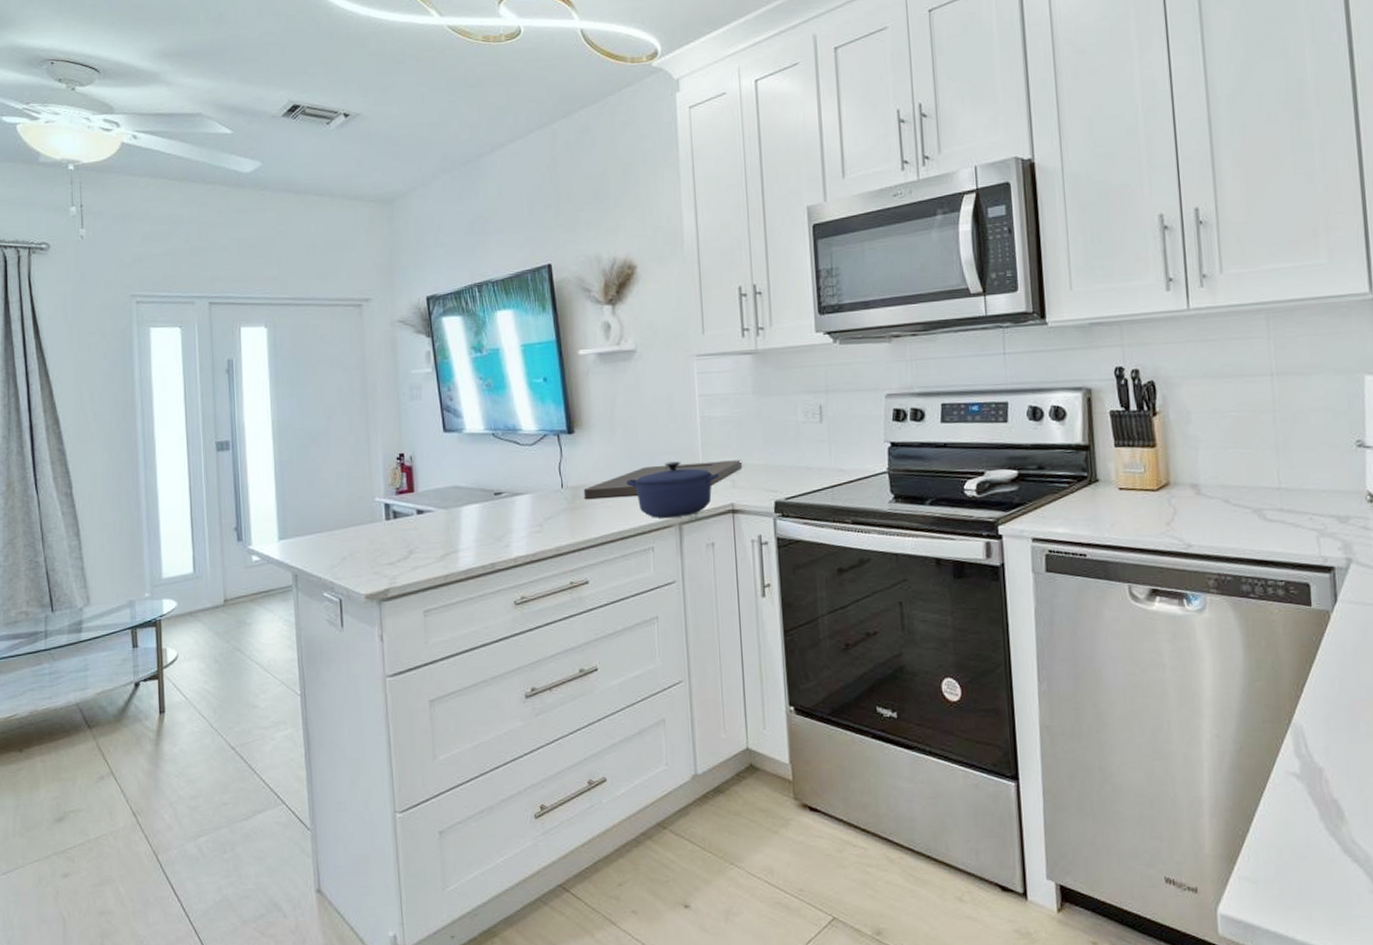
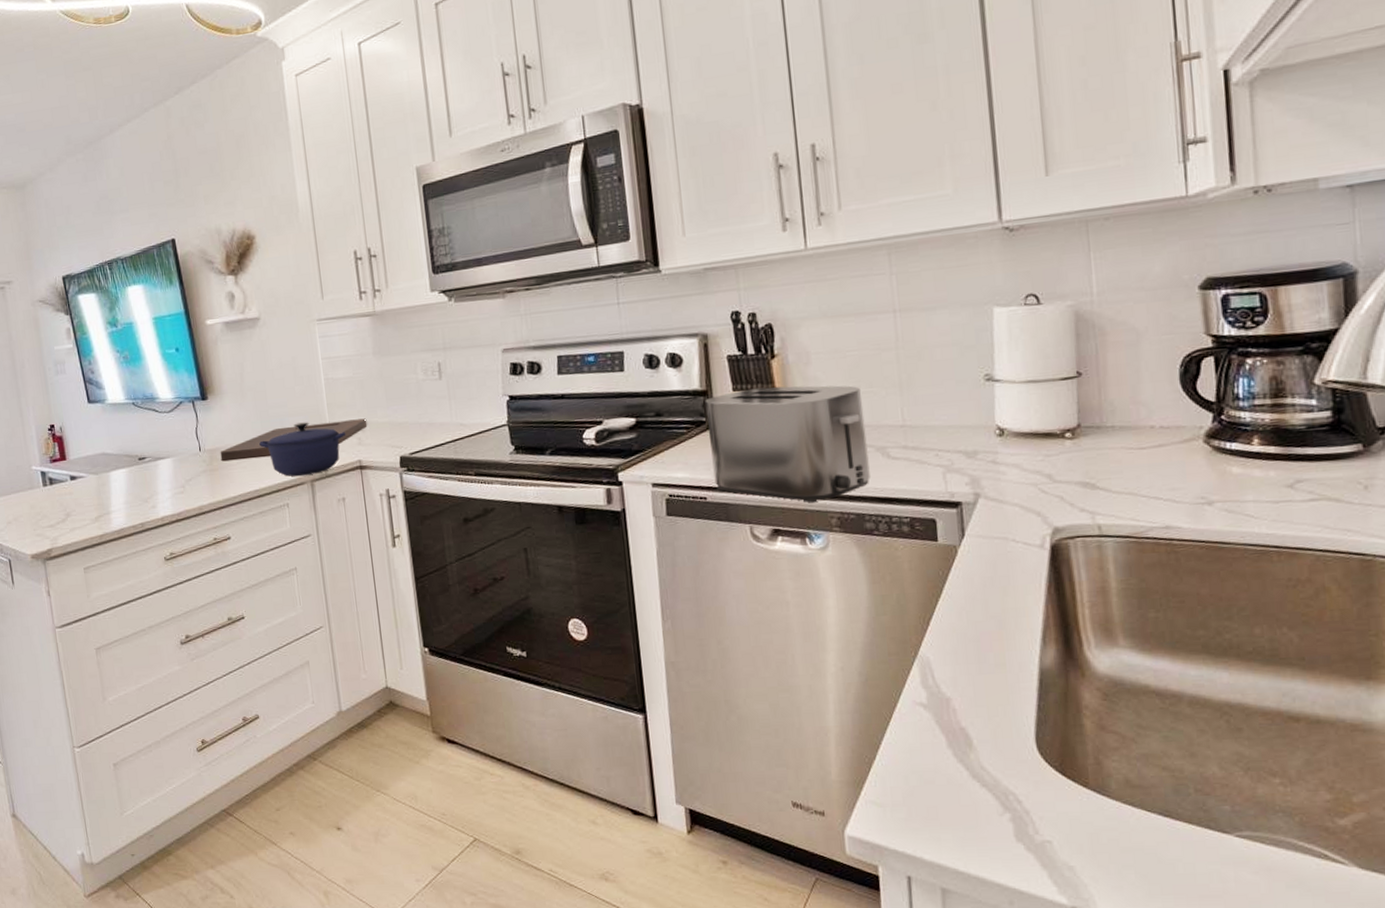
toaster: none [1087,443,1247,563] -> present [705,385,870,503]

